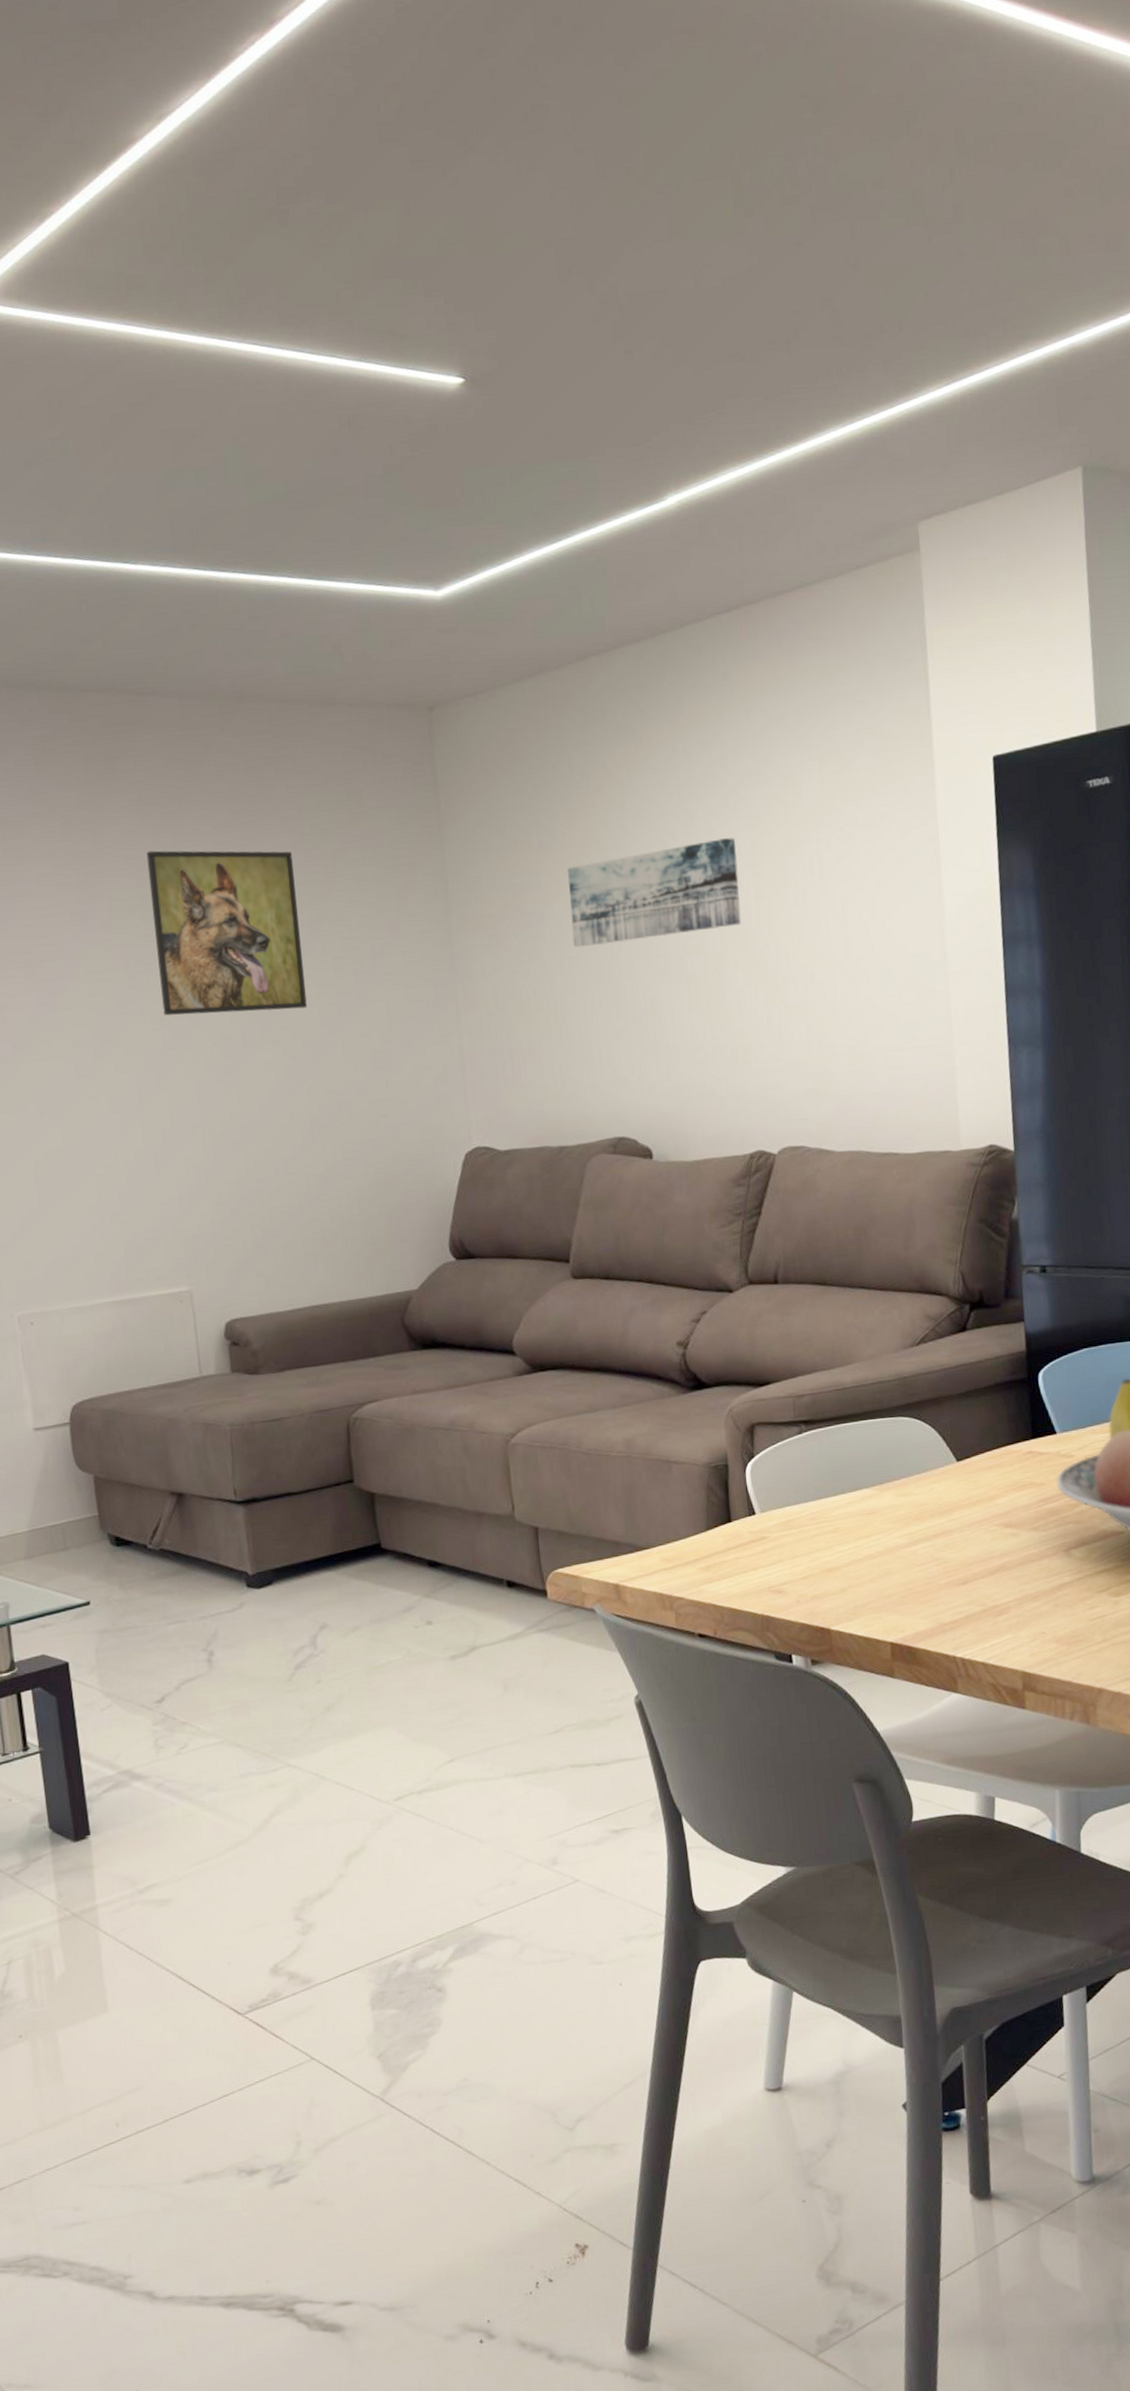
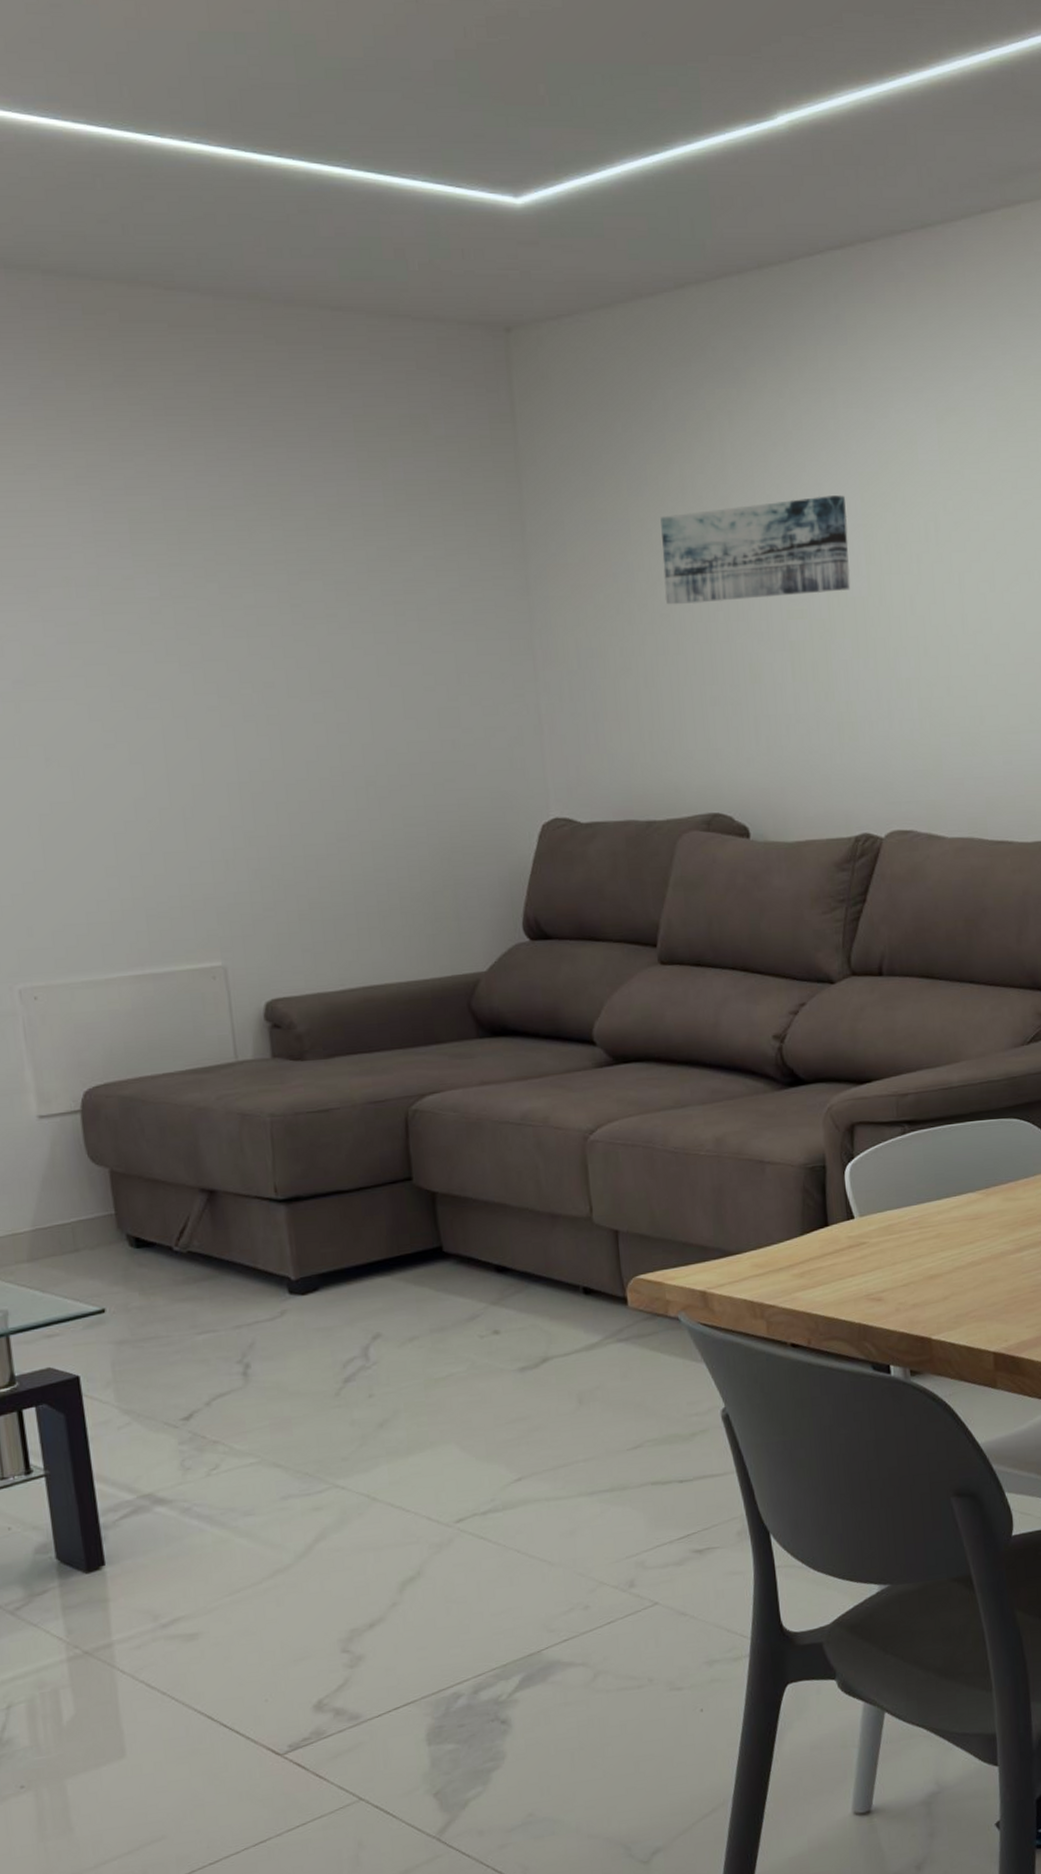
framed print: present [146,850,307,1016] -> none [173,468,363,657]

